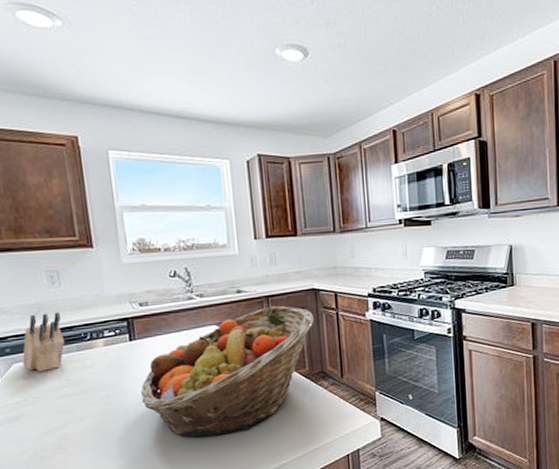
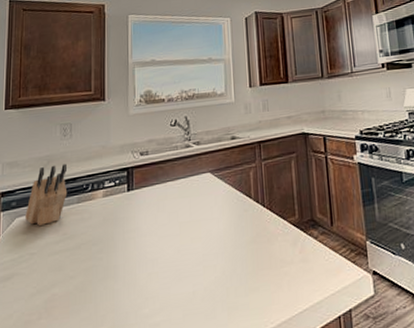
fruit basket: present [140,305,315,437] -> none [132,151,305,297]

